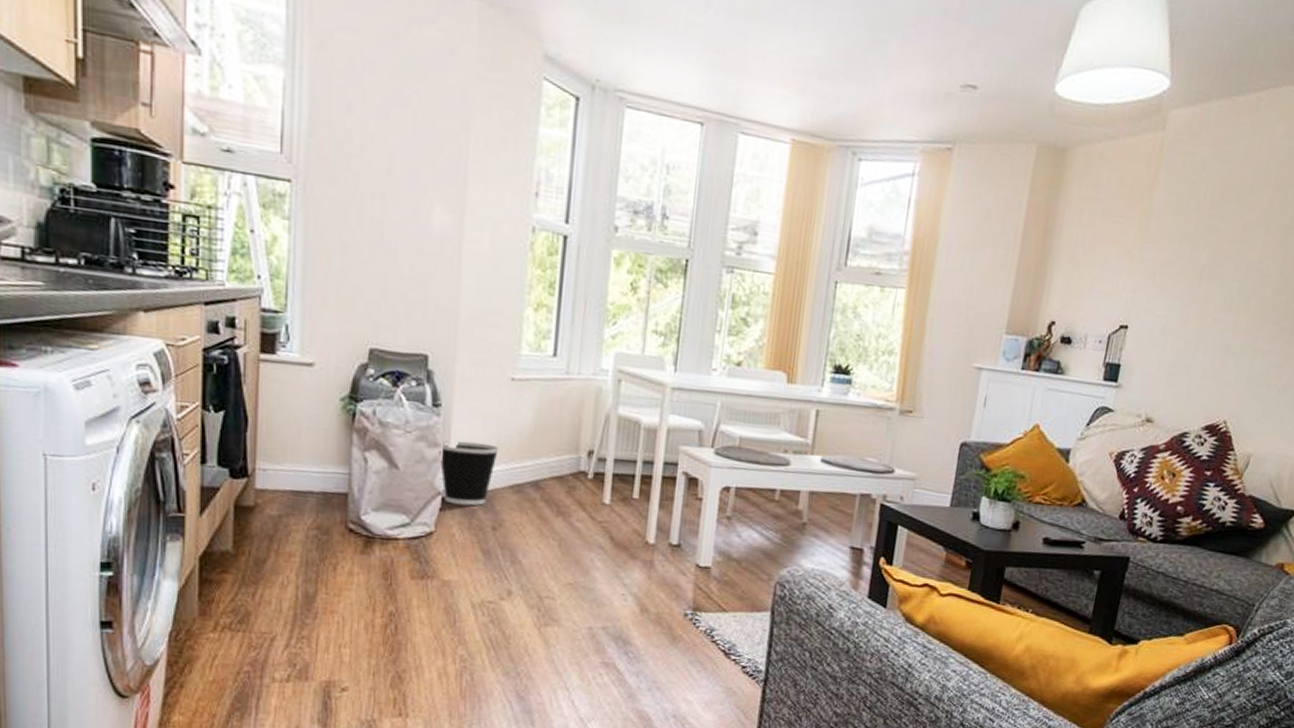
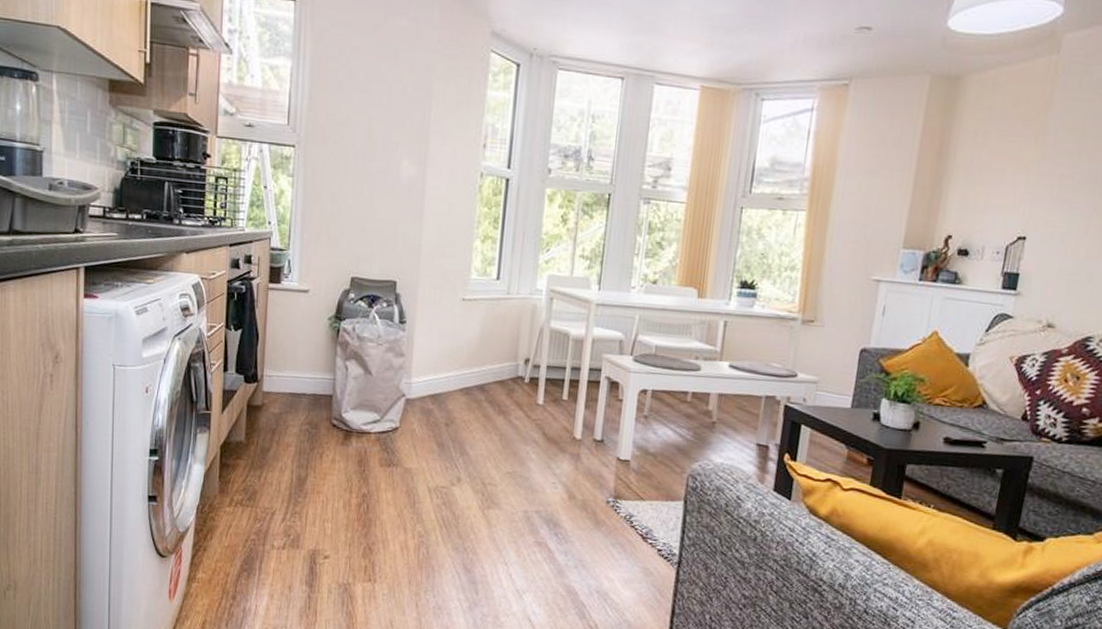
wastebasket: present [439,440,500,506] -> none [404,351,453,406]

